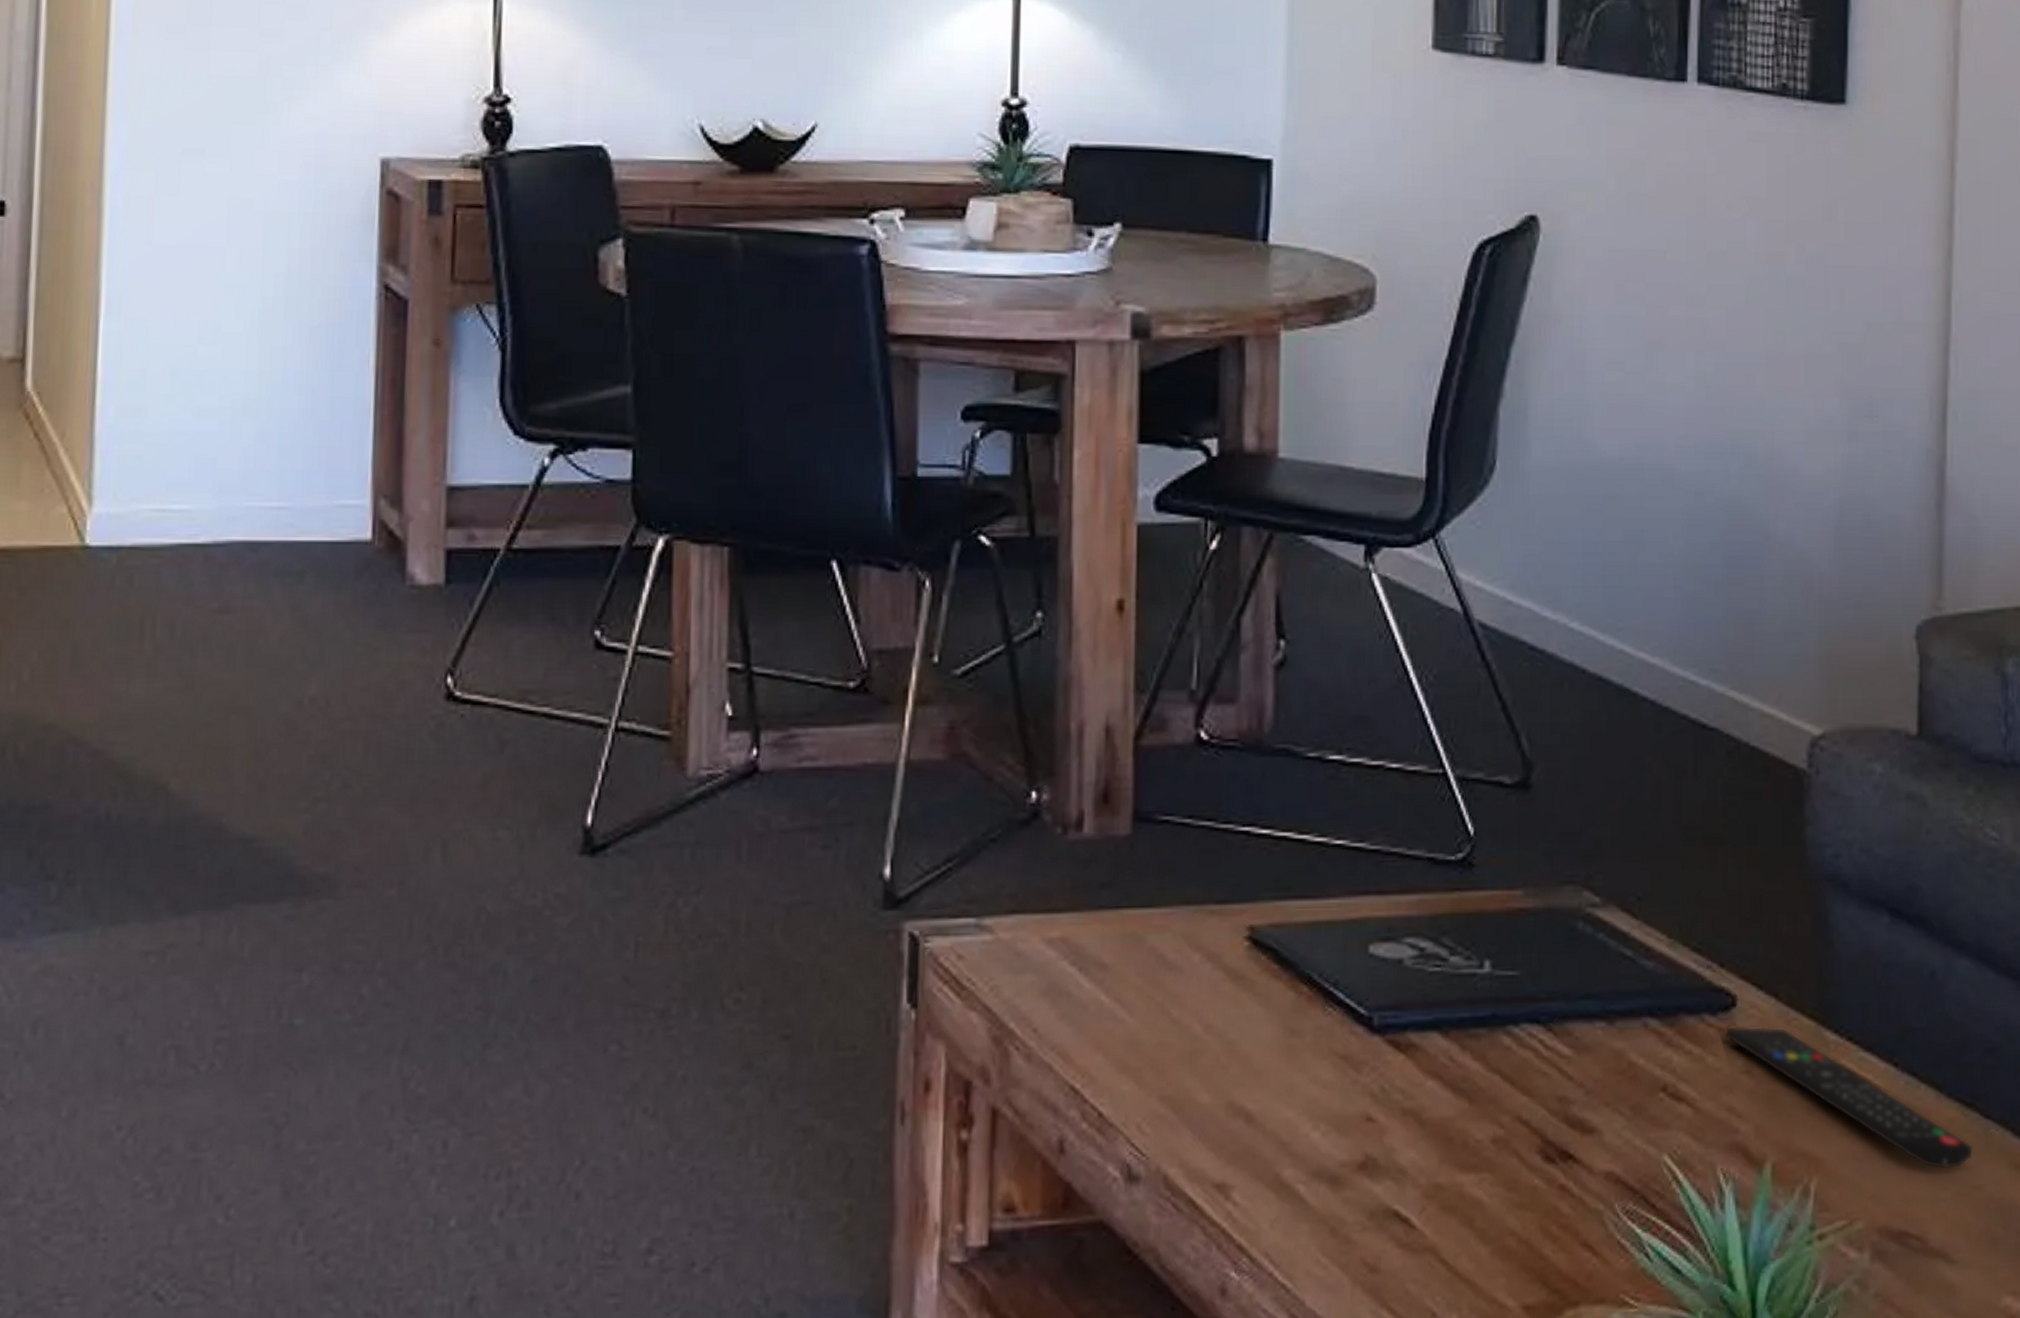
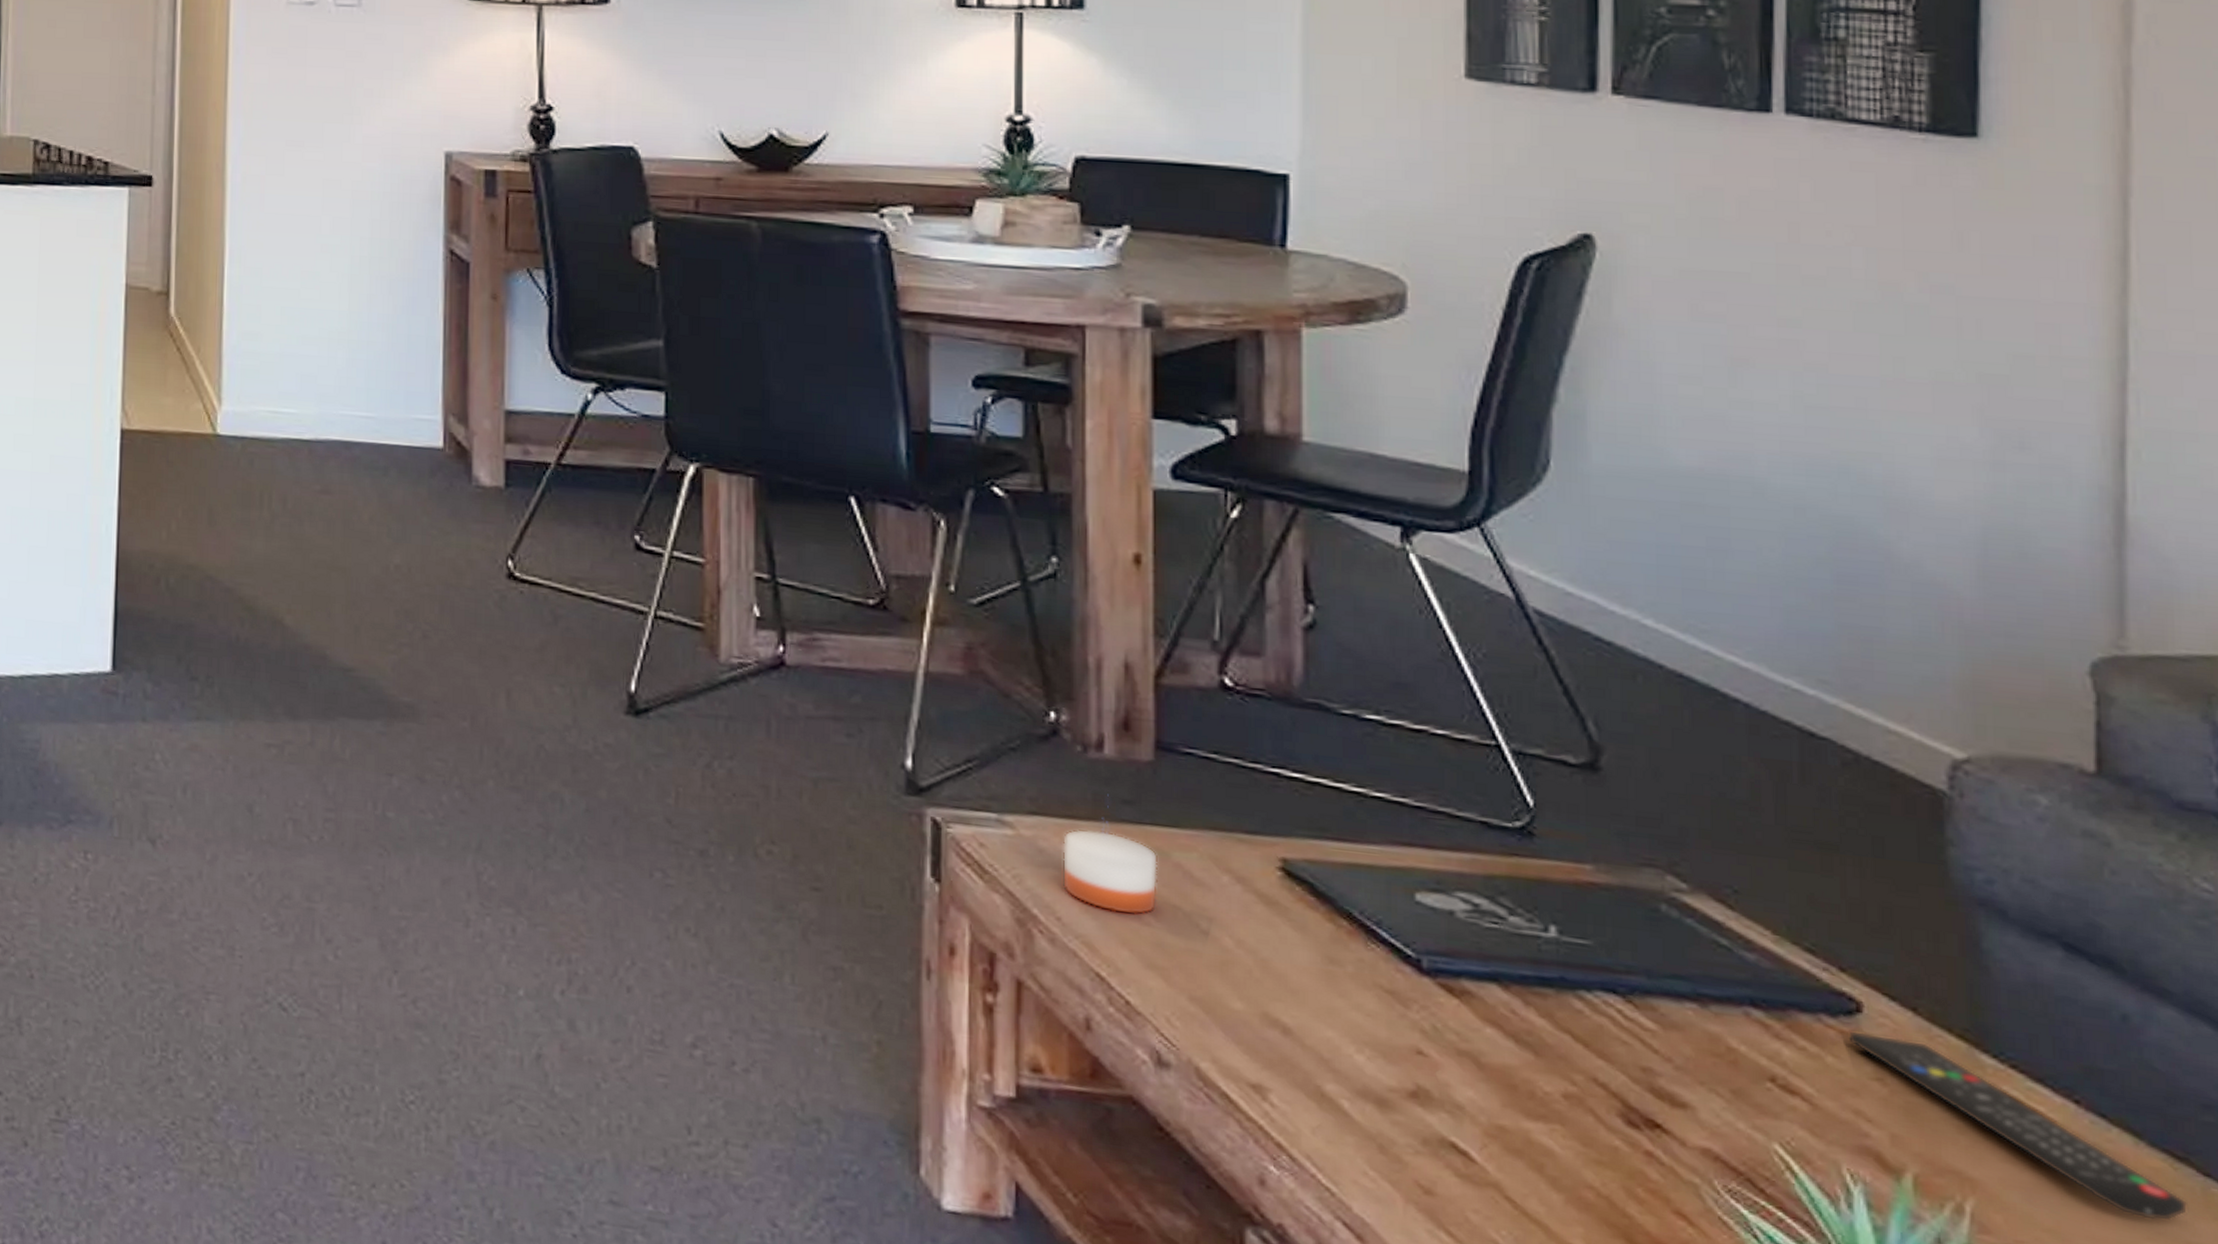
candle: none [1040,920,1133,1013] -> present [1063,829,1157,915]

